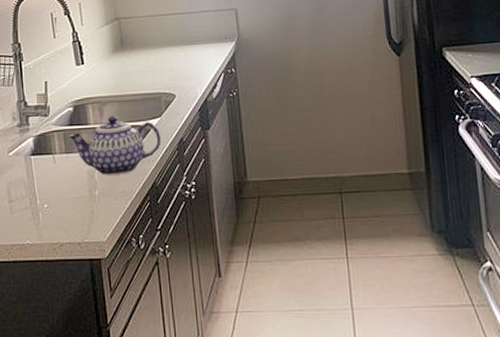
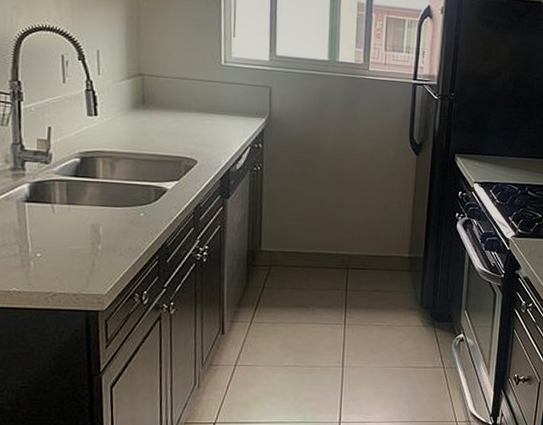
teapot: present [69,115,162,175] -> none [72,172,177,232]

